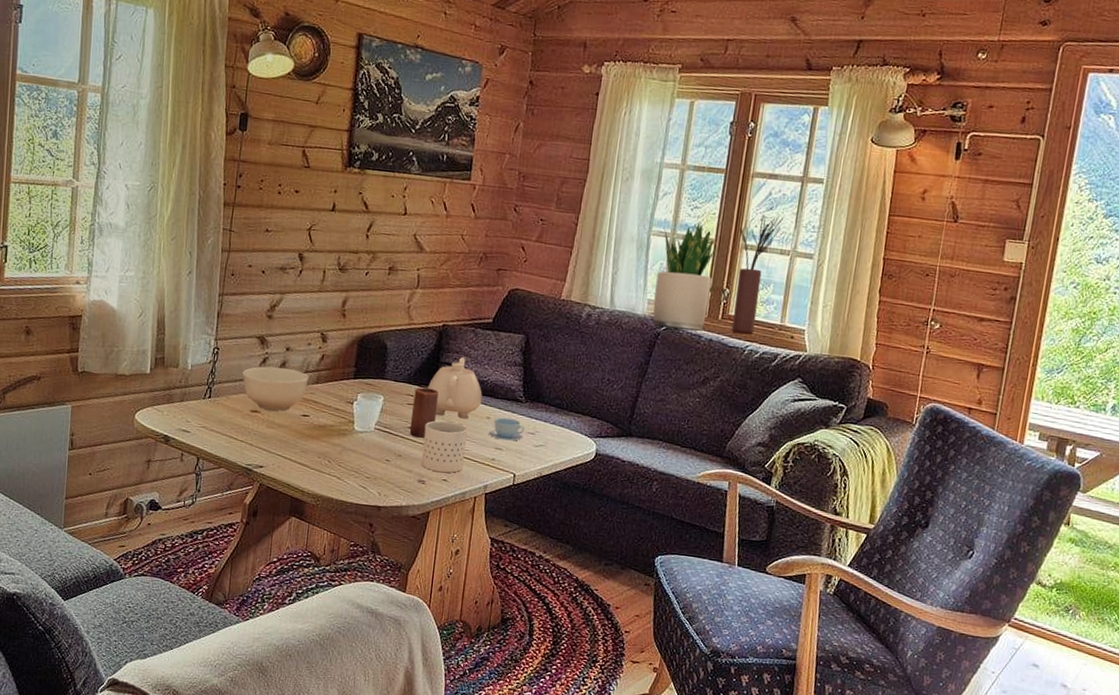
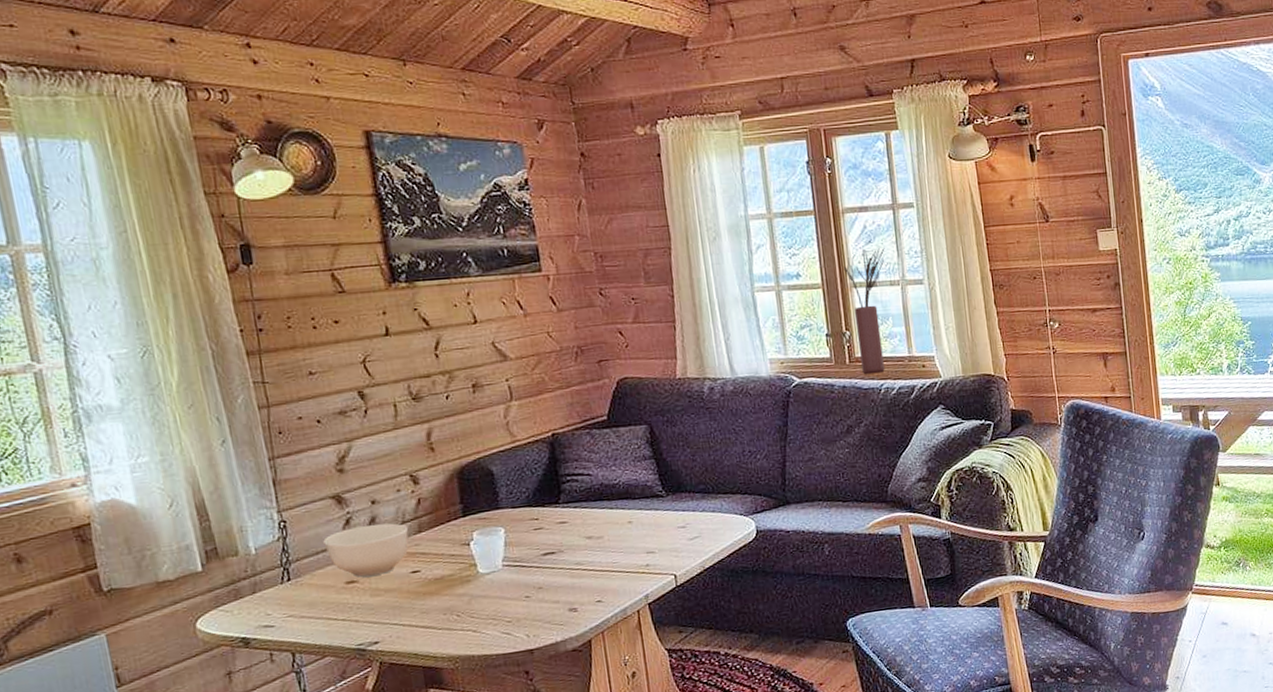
candle: present [409,387,439,438] -> none [538,506,571,564]
mug: present [422,420,467,473] -> none [560,536,616,595]
teapot: present [427,356,483,419] -> none [552,463,618,533]
teacup: present [488,417,524,441] -> none [634,516,674,543]
planter: present [652,221,717,332] -> none [767,268,834,386]

